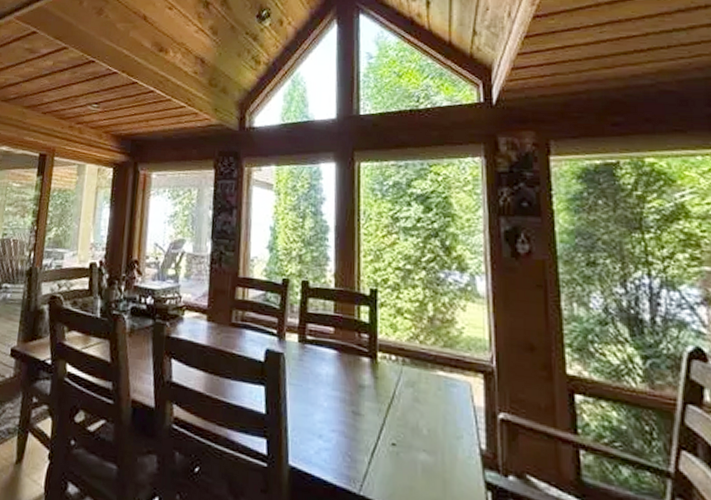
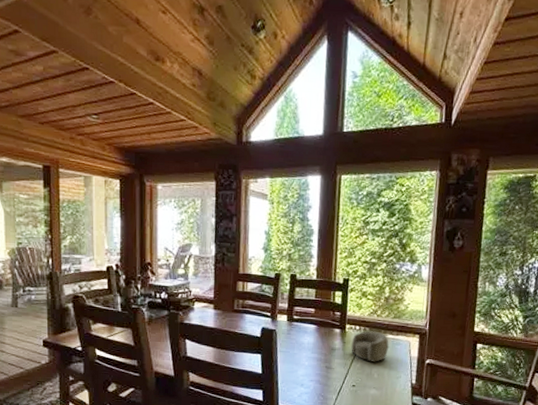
decorative bowl: none [386,363,440,411] -> present [351,331,389,362]

